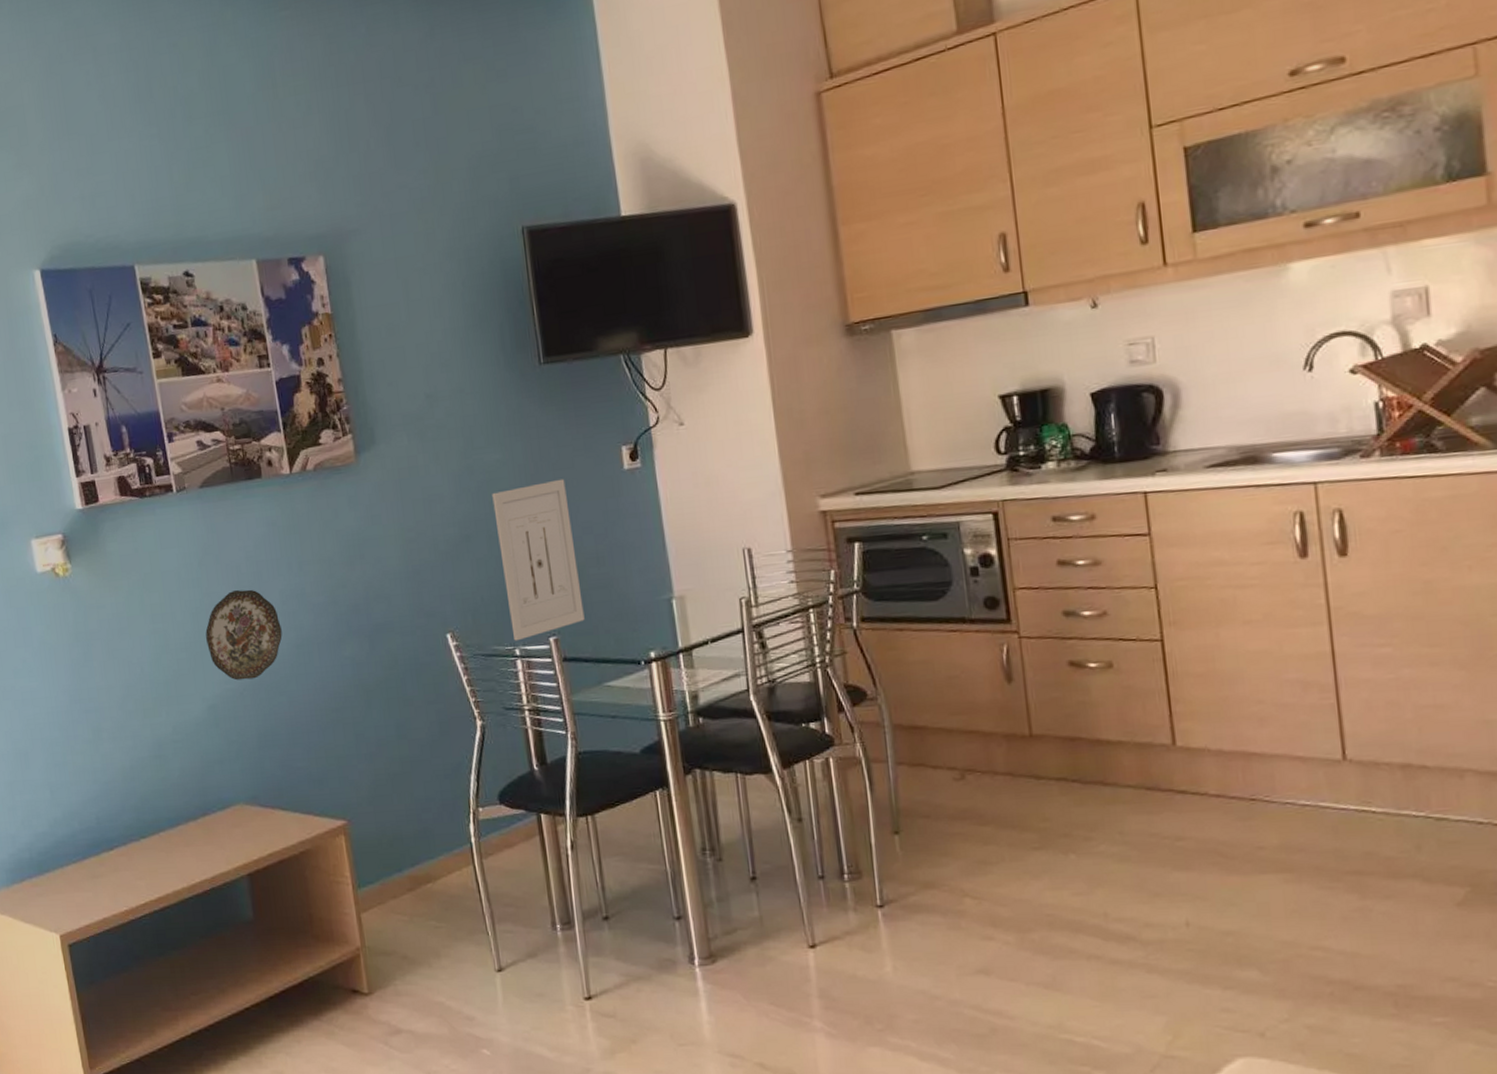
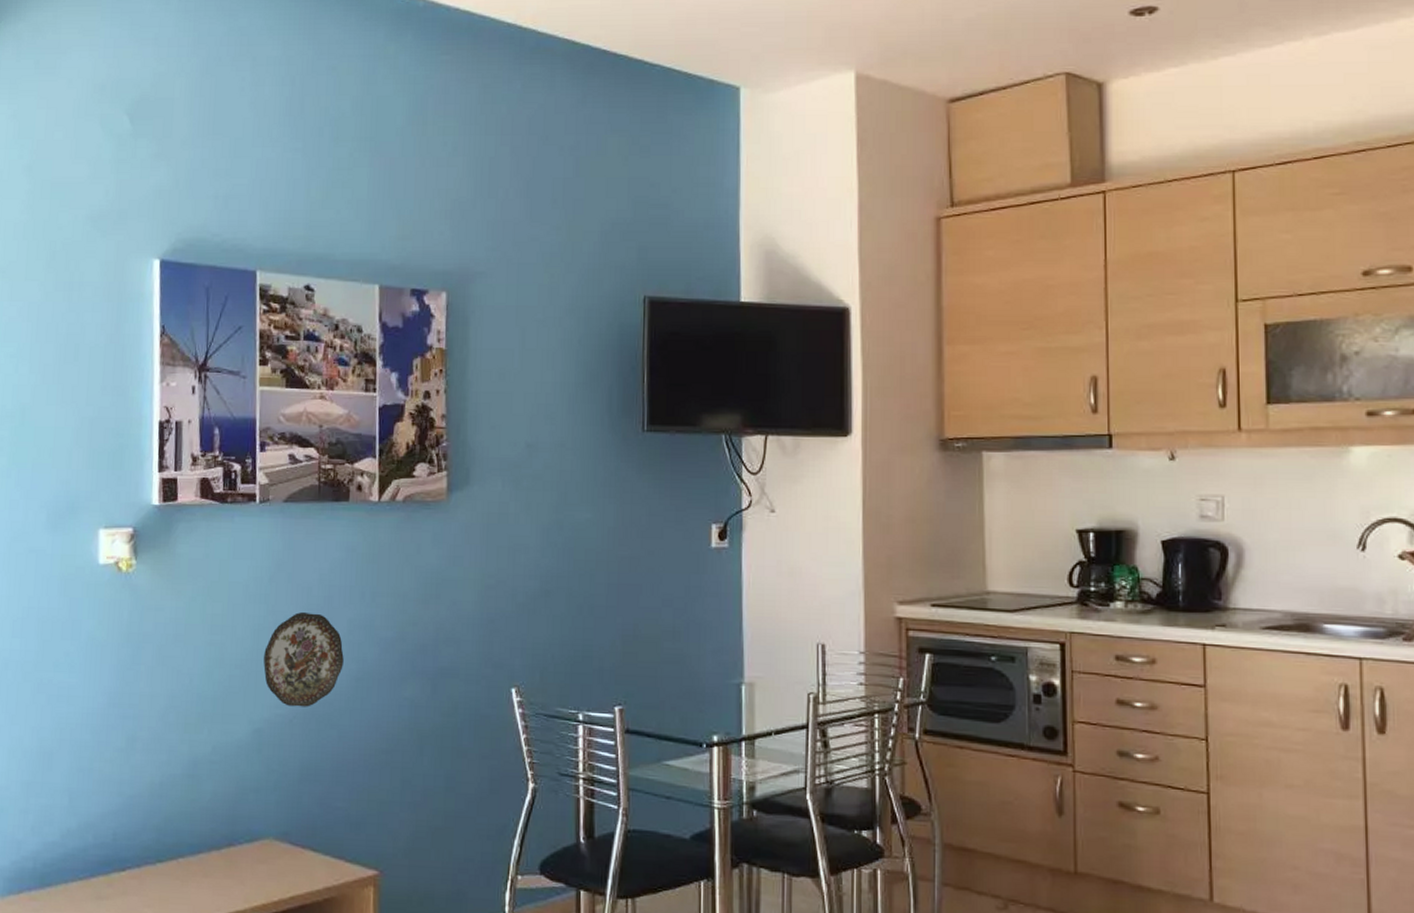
wall art: present [492,479,585,641] -> none [577,547,653,706]

